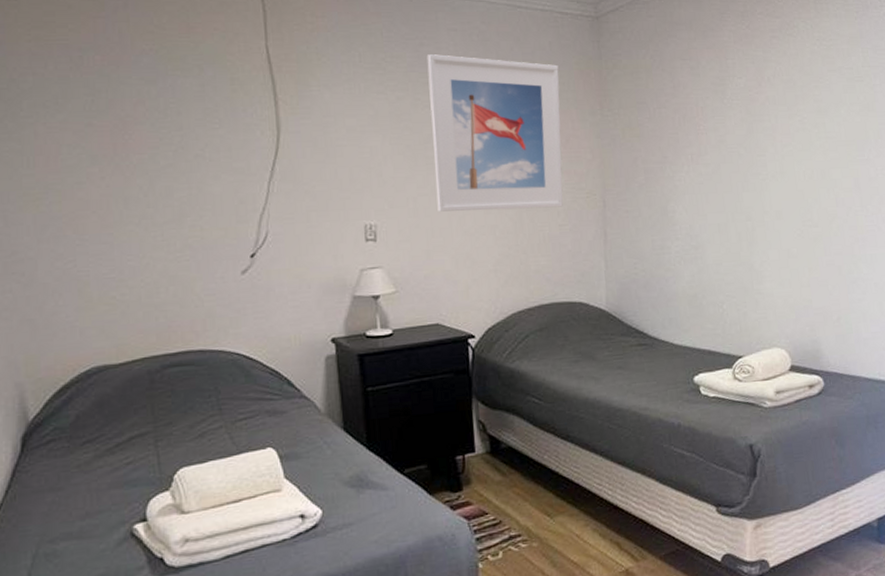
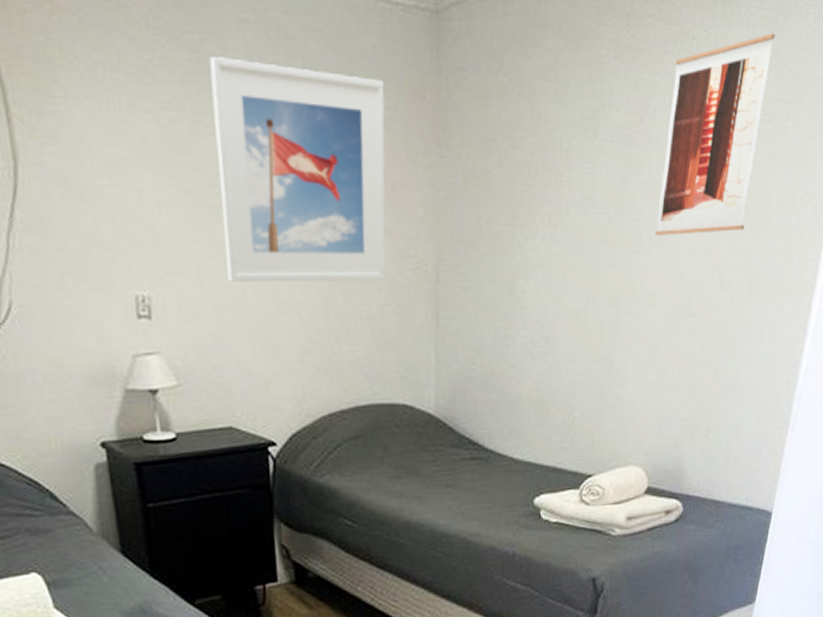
wall art: none [777,21,858,167] -> present [654,33,775,235]

